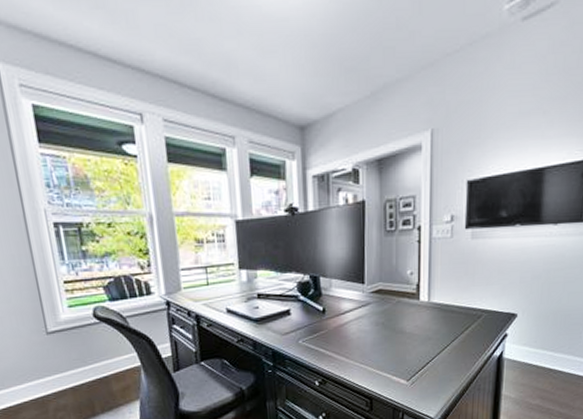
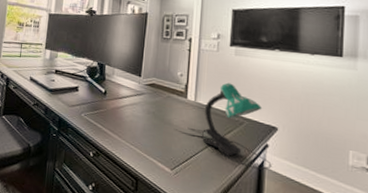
desk lamp: none [408,273,511,362] -> present [175,82,272,170]

